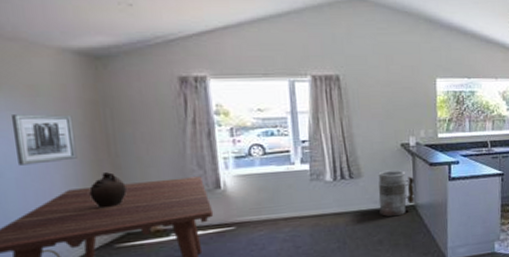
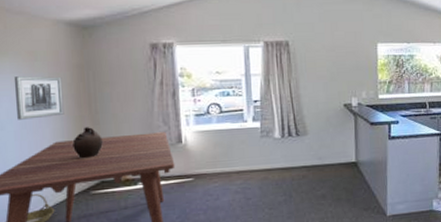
trash can: present [378,170,416,217] -> none [322,128,357,173]

